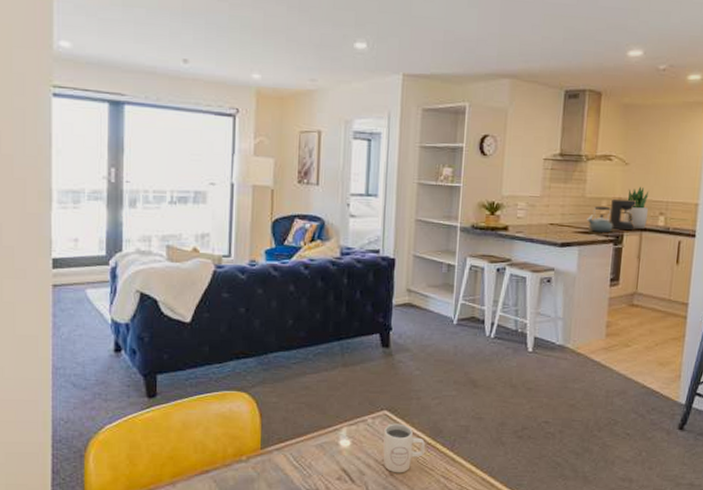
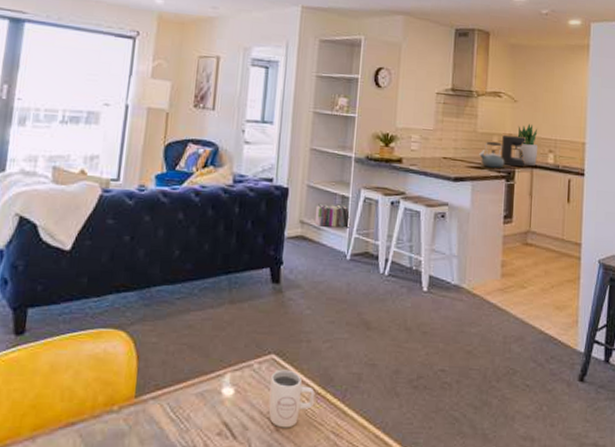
books: none [421,273,457,295] -> present [314,204,351,228]

